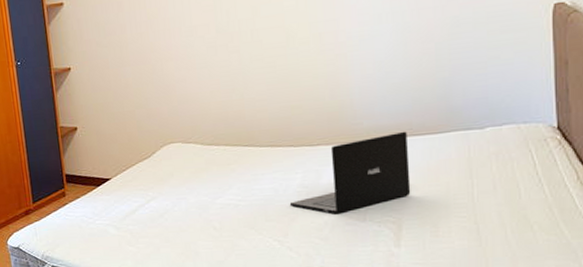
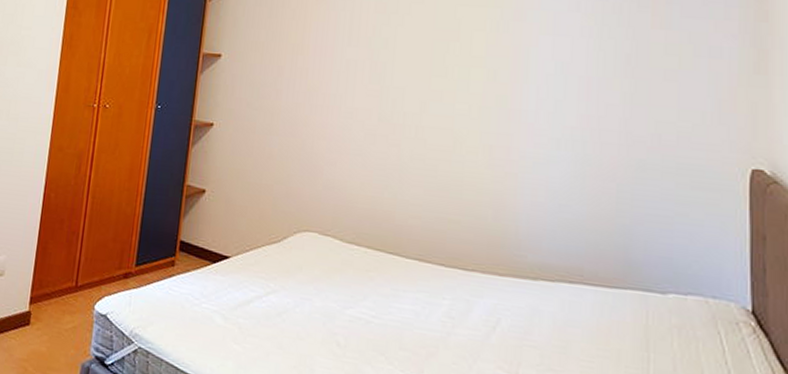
laptop: present [289,131,411,214] -> none [430,274,577,360]

